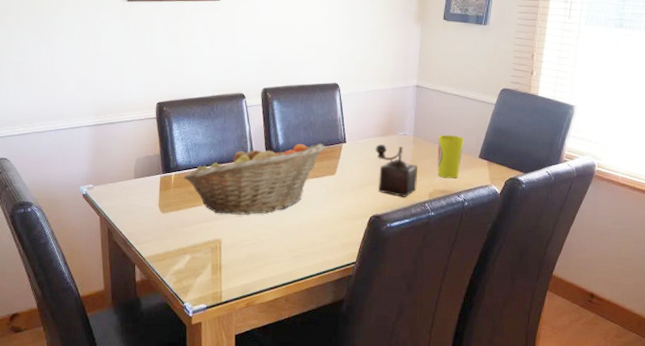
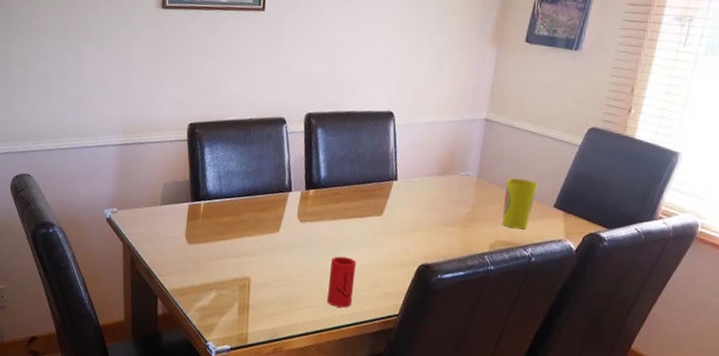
fruit basket: present [183,144,325,215] -> none [213,177,373,254]
cup: none [292,214,316,260] -> present [327,256,357,308]
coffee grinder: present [375,145,418,197] -> none [430,185,480,247]

